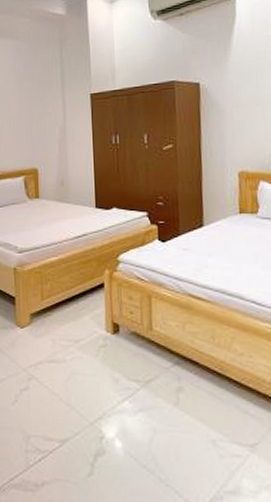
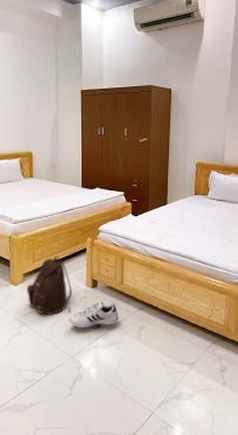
backpack: none [35,291,89,367] -> present [27,255,72,315]
shoe: none [85,351,149,389] -> present [68,301,119,330]

